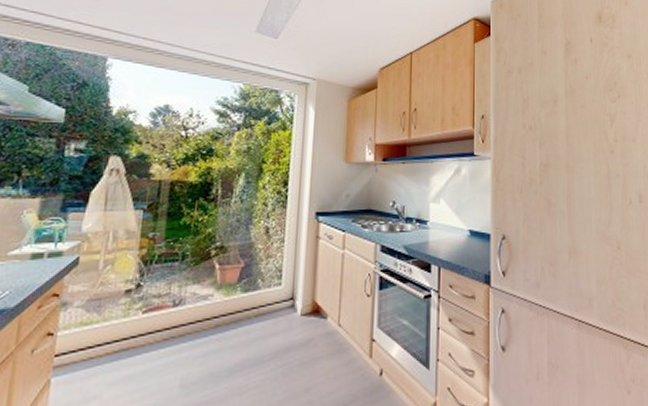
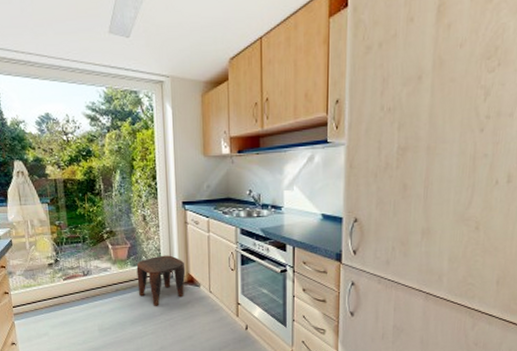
stool: none [245,277,311,347] -> present [136,255,186,306]

